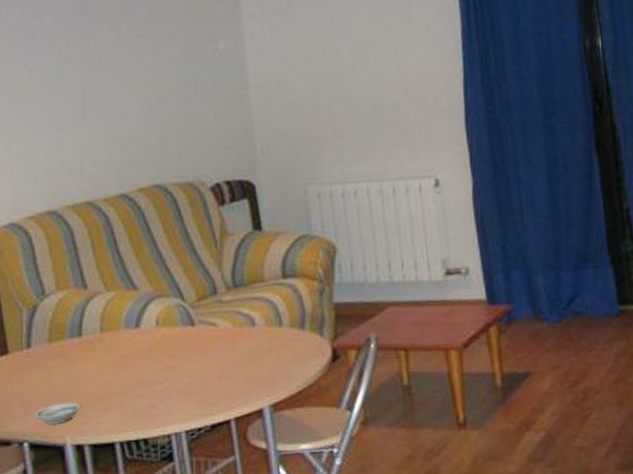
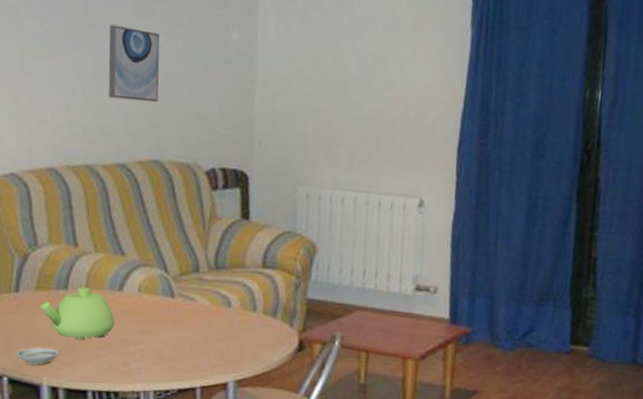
teapot: none [55,330,136,389] -> present [41,287,115,340]
wall art: none [95,55,153,129] -> present [108,24,160,103]

